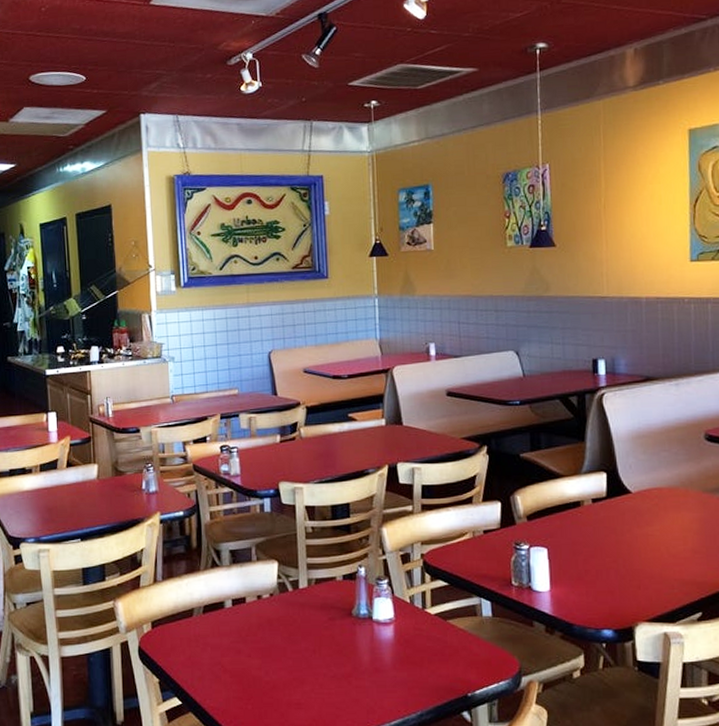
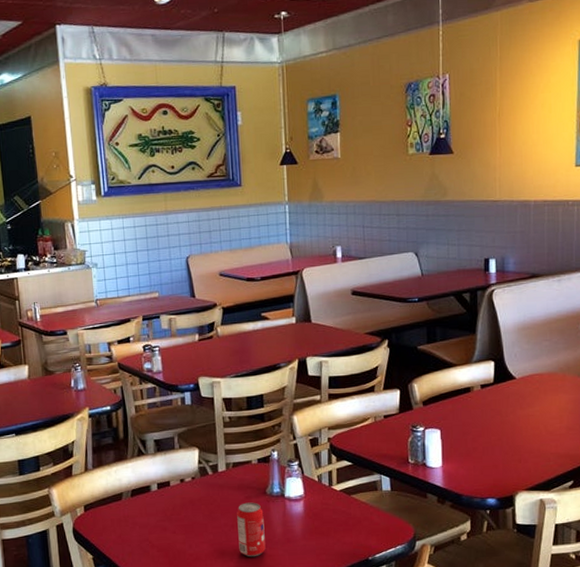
pop: none [319,624,351,688] -> present [237,502,266,557]

